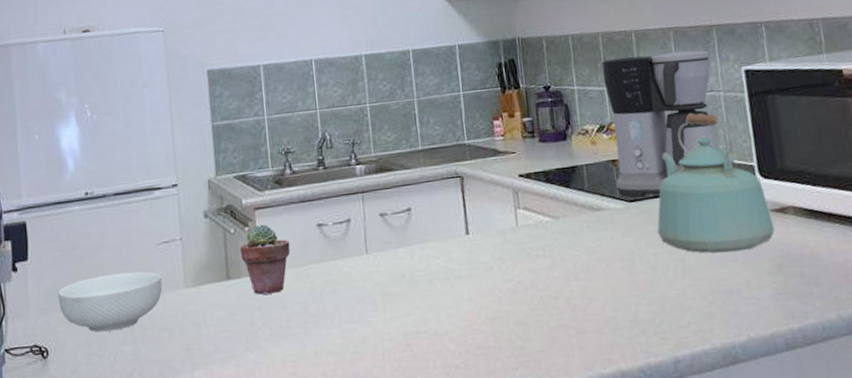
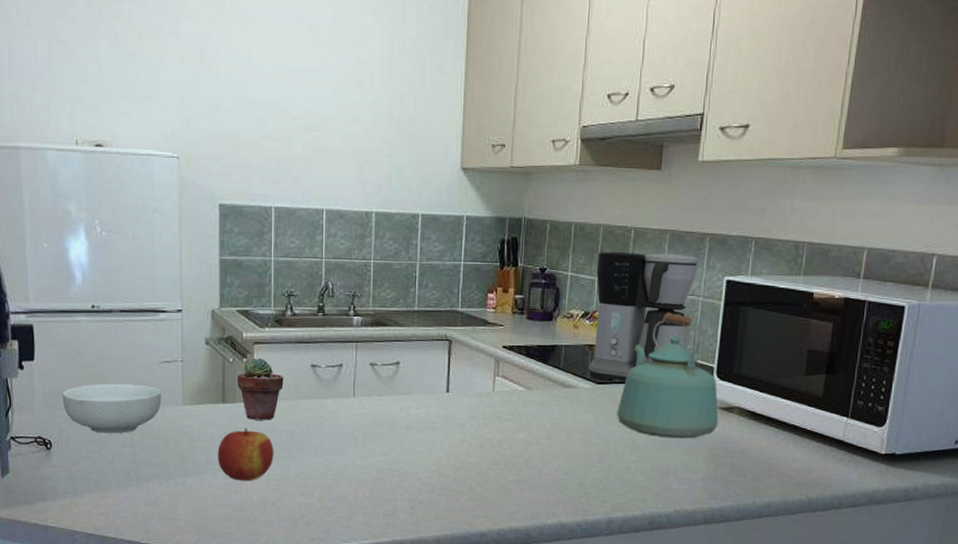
apple: none [226,305,288,368] -> present [217,428,274,481]

